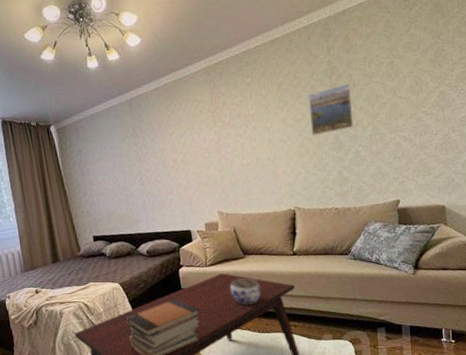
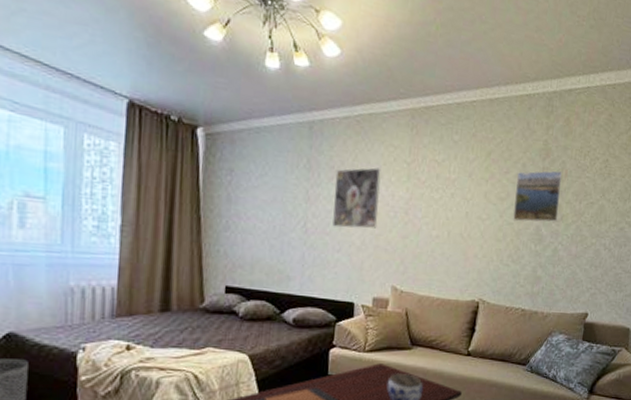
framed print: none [156,121,197,175] -> present [332,167,381,229]

